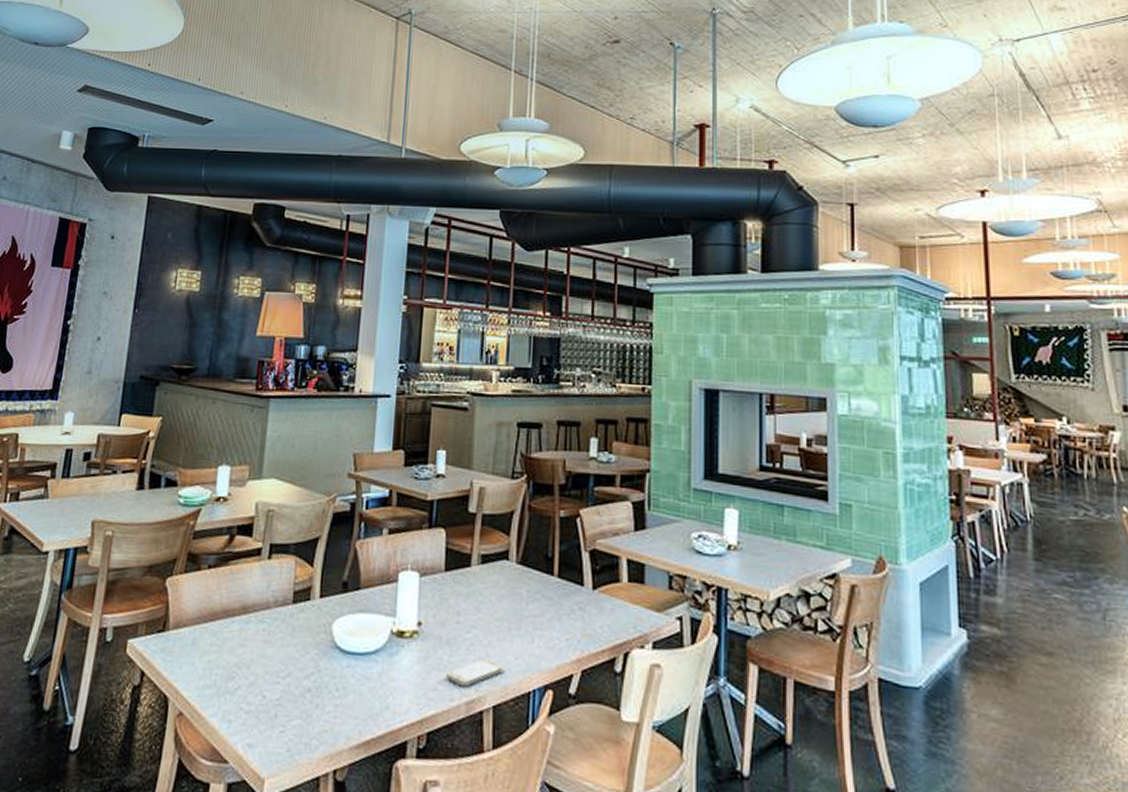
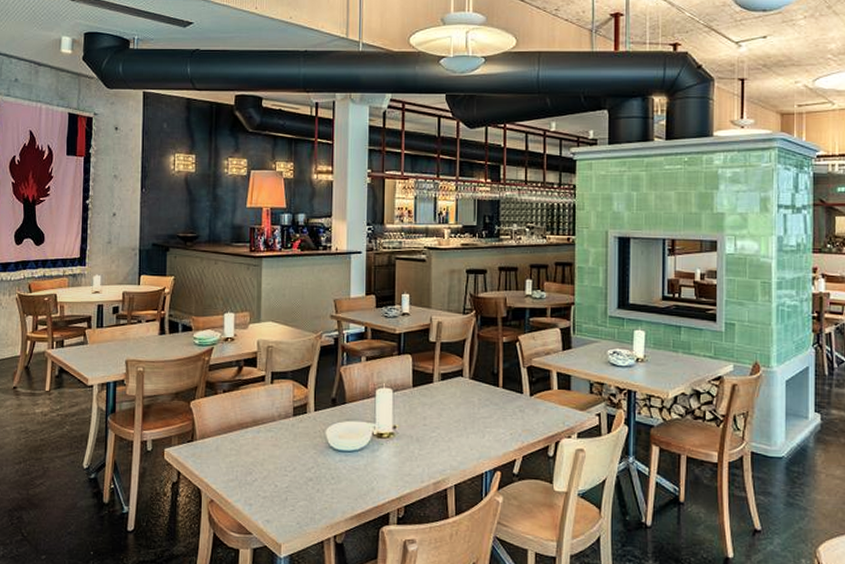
smartphone: present [447,658,505,687] -> none [418,450,463,472]

